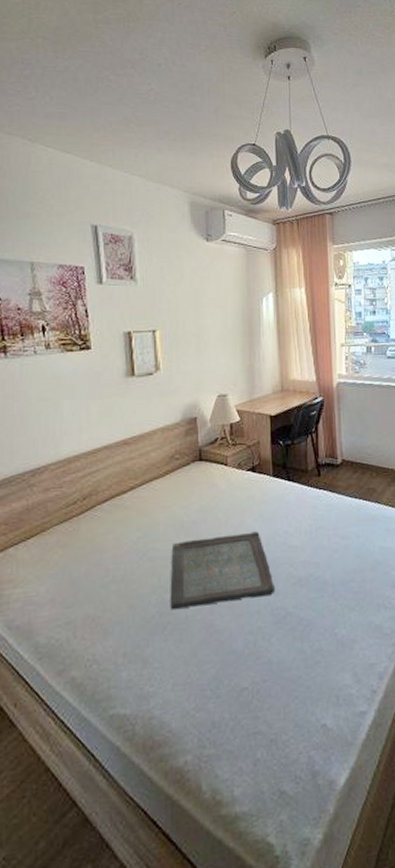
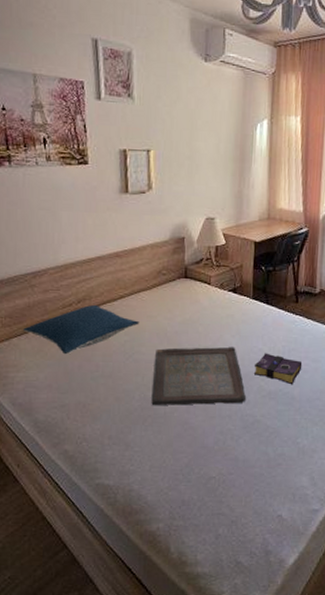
pillow: none [19,499,153,561] -> present [22,304,140,355]
book: none [281,534,332,568] -> present [254,353,303,385]

